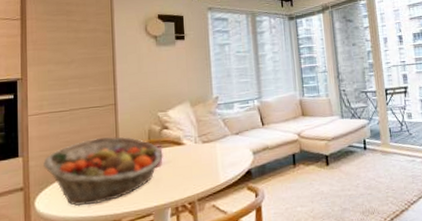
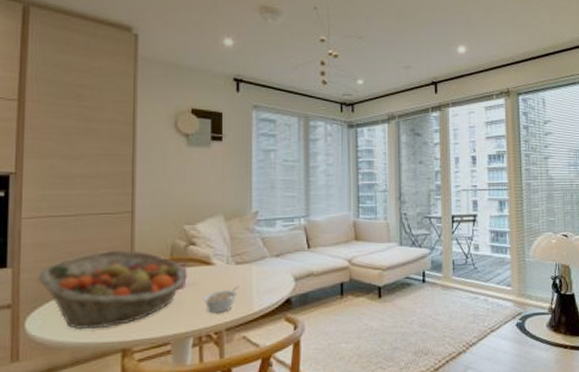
legume: none [176,162,207,187] -> present [202,287,239,314]

